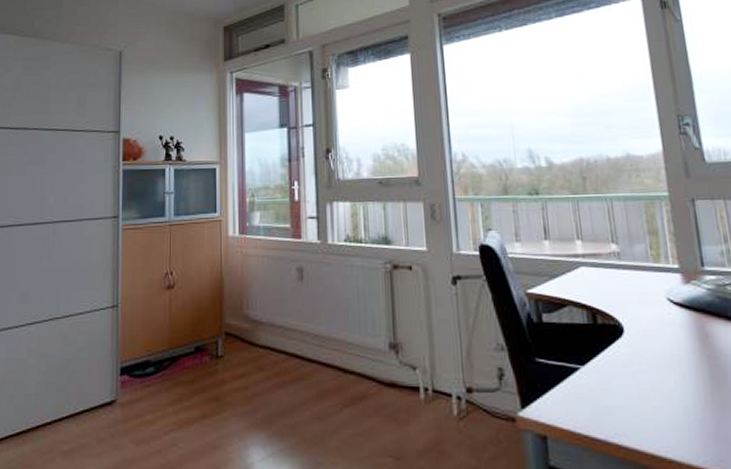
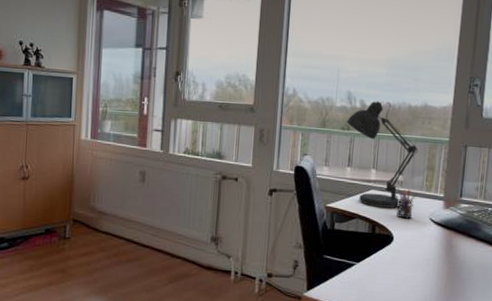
desk lamp: none [533,155,641,289] -> present [347,101,419,208]
pen holder: none [618,262,643,302] -> present [396,189,418,219]

